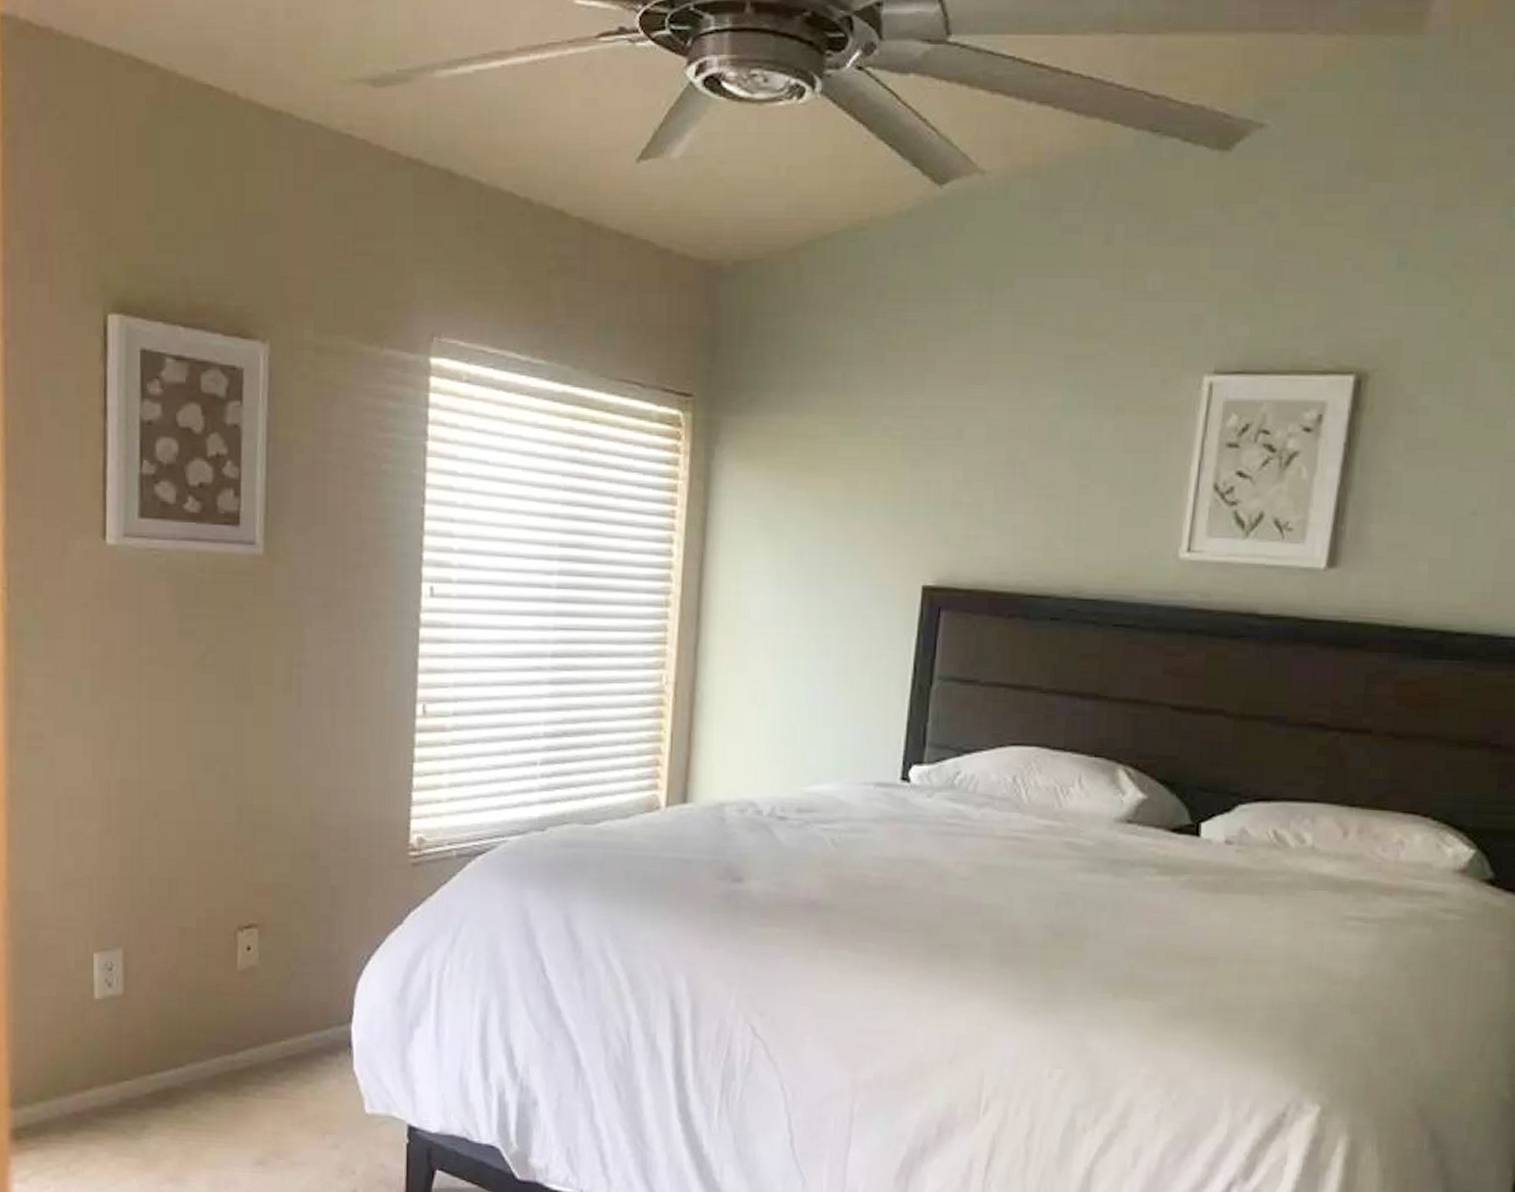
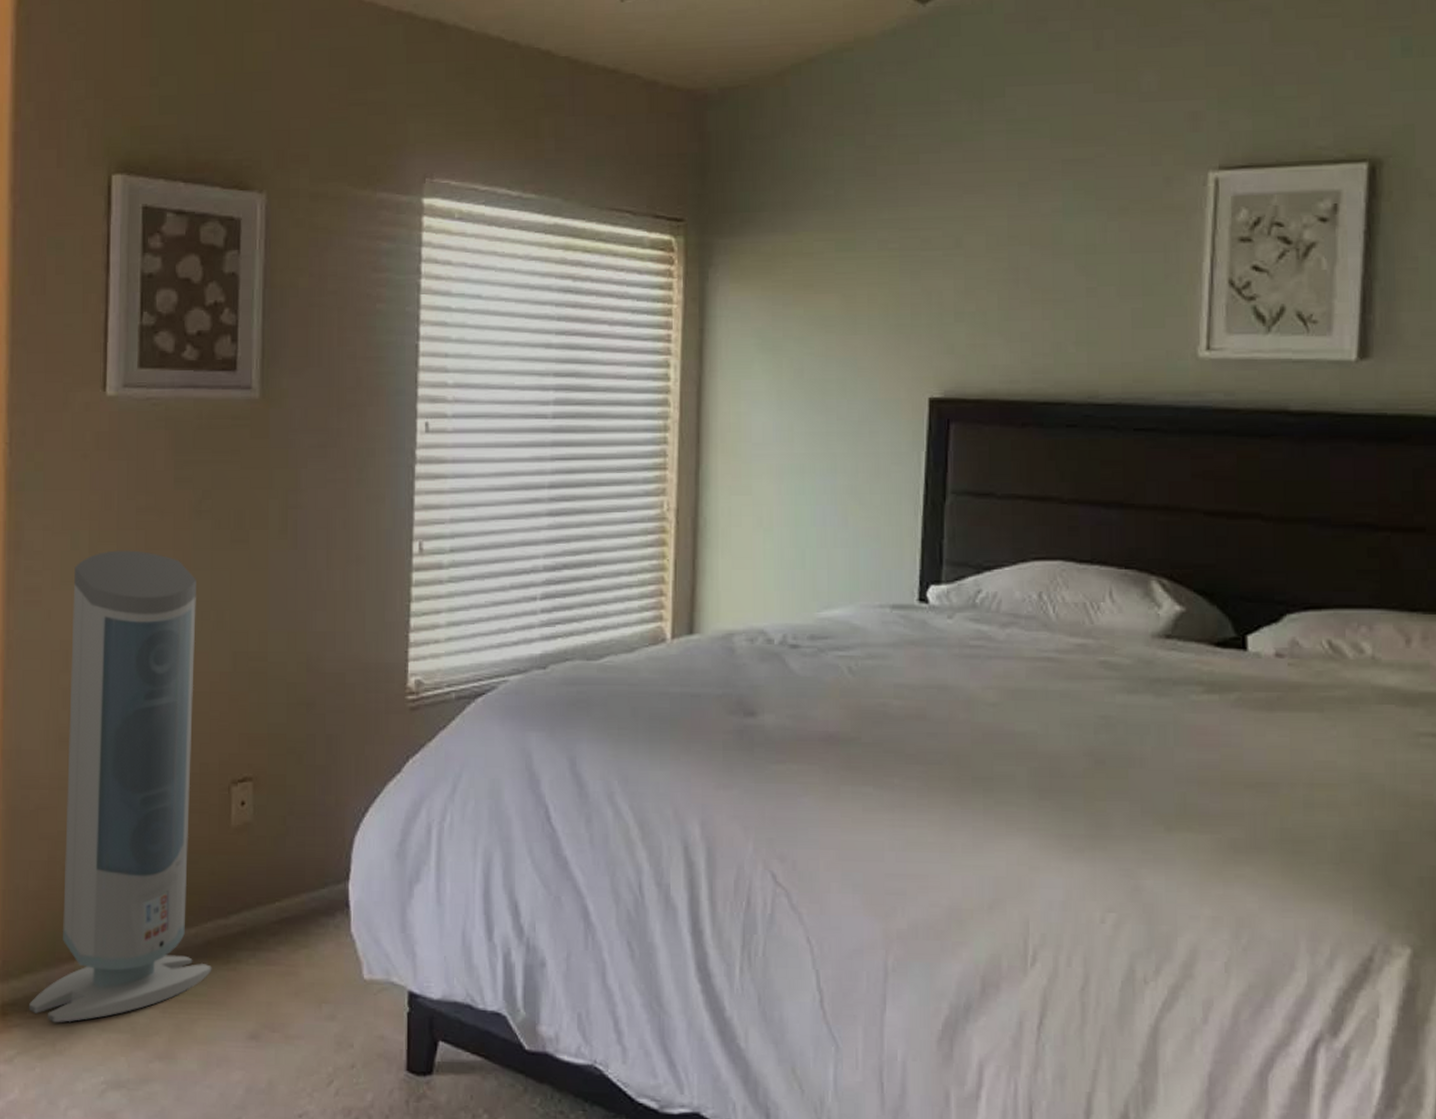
air purifier: none [41,700,220,1147] -> present [28,550,212,1023]

